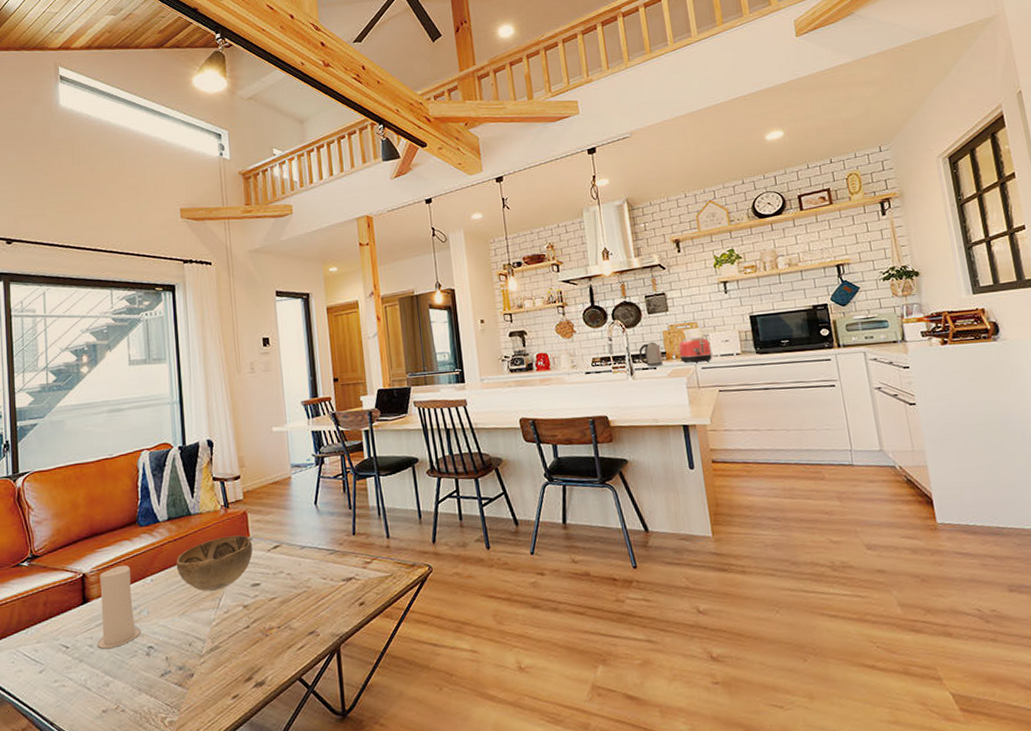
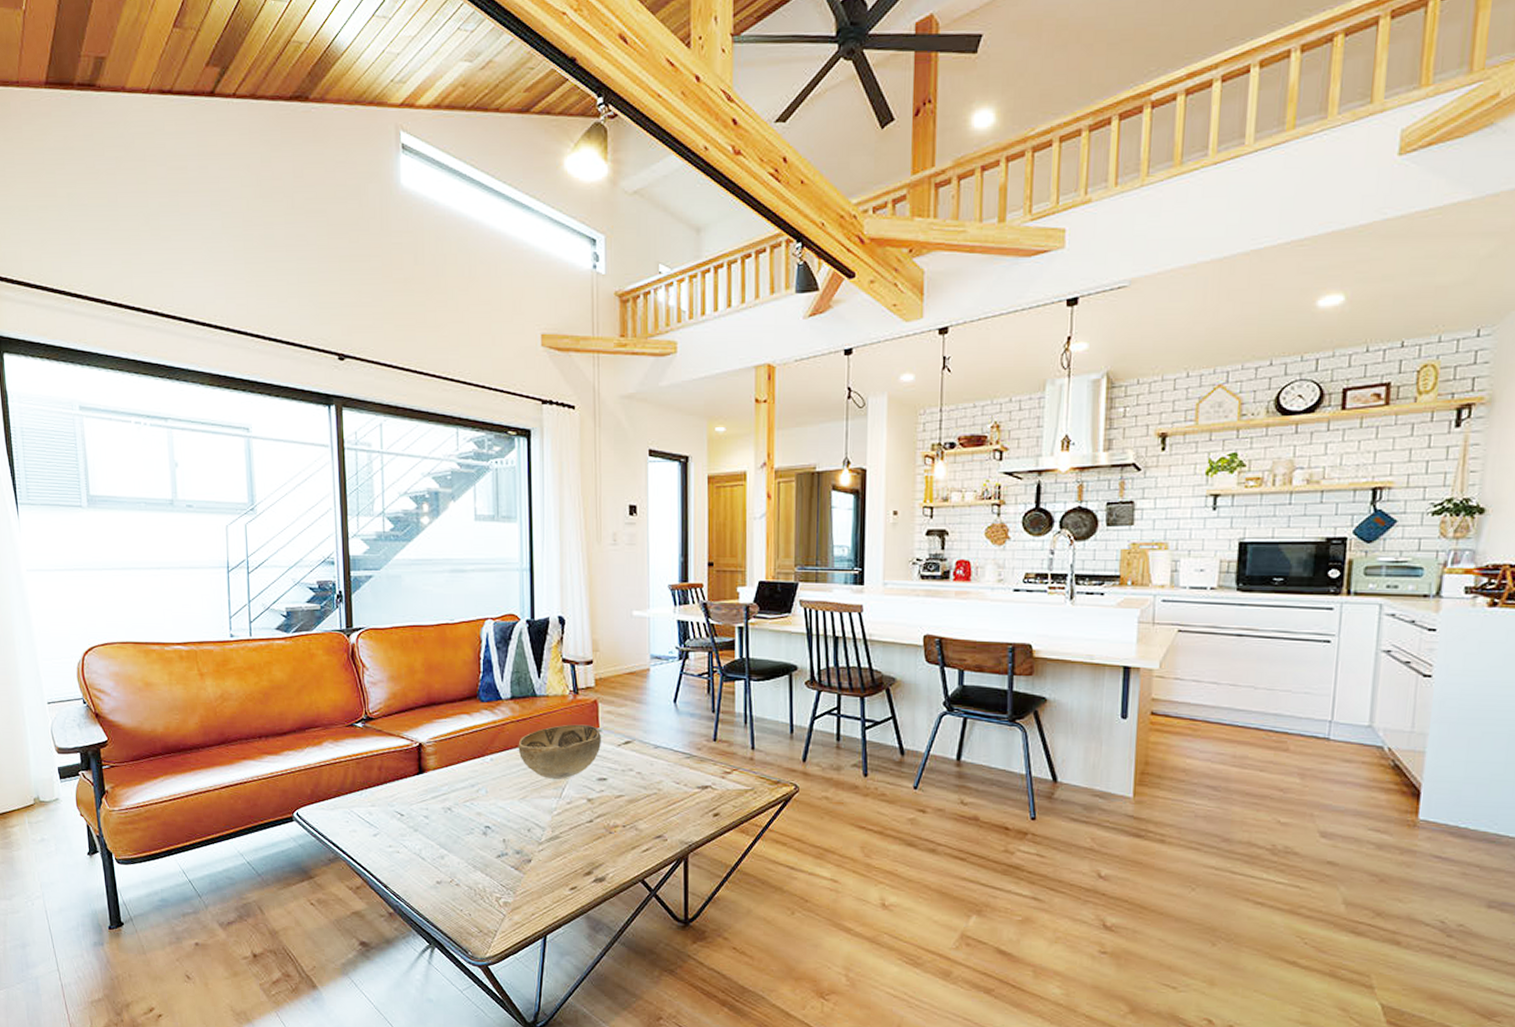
candle: present [97,565,141,649] -> none [432,739,478,822]
kettle: present [638,342,663,367] -> none [1085,562,1115,592]
toaster: present [678,337,712,364] -> none [1137,561,1179,593]

